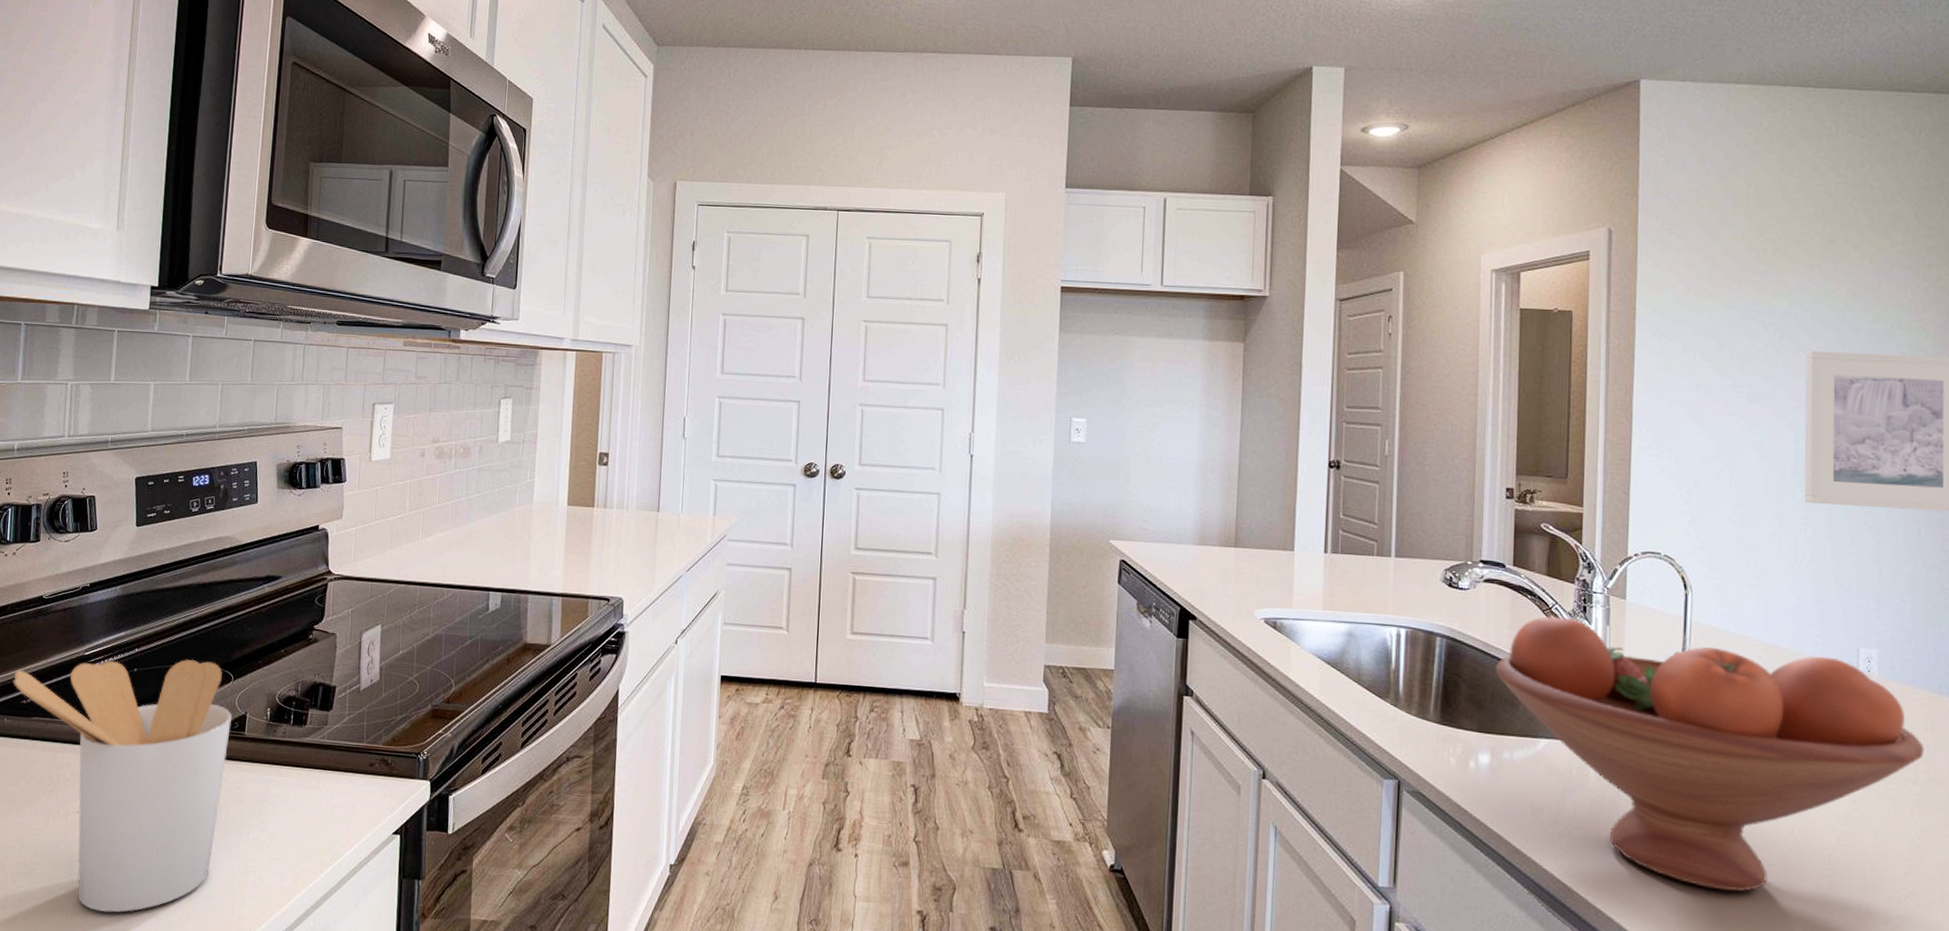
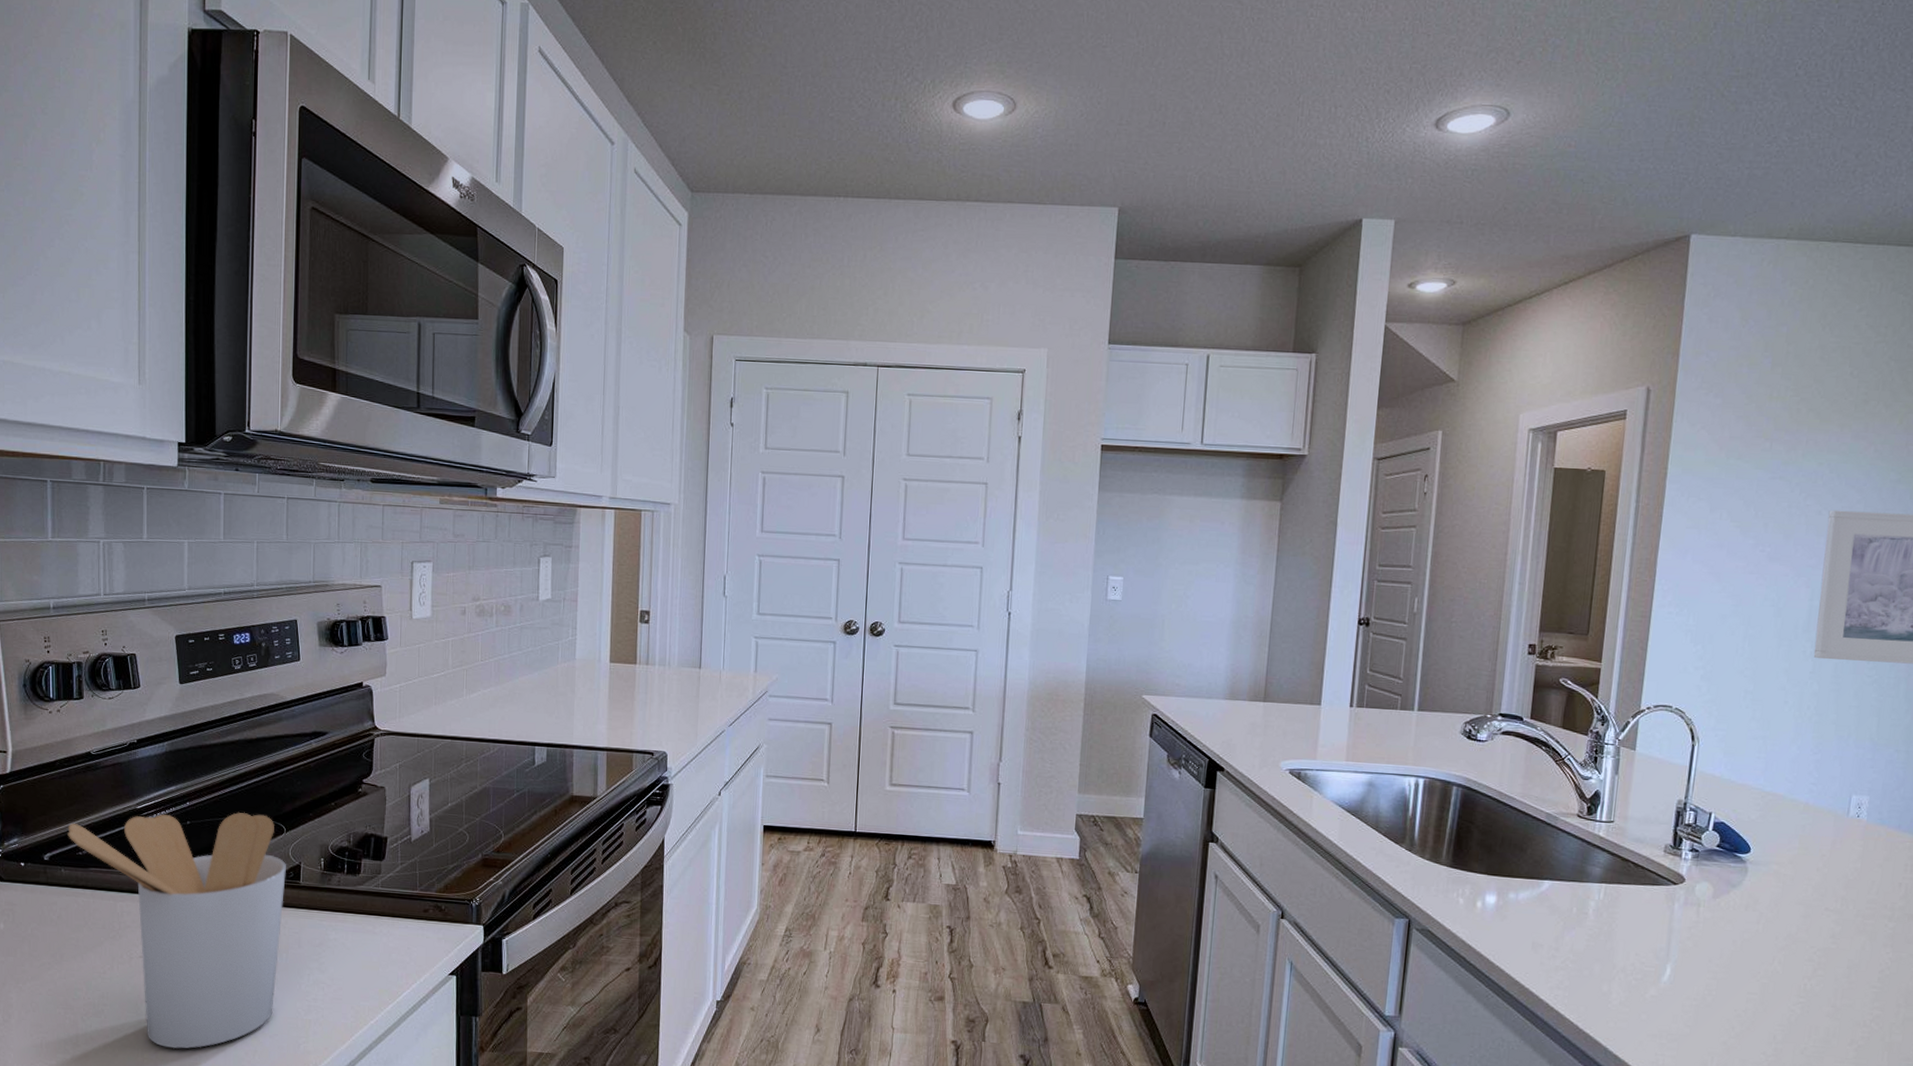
fruit bowl: present [1495,616,1924,892] -> none [1507,766,1903,1017]

